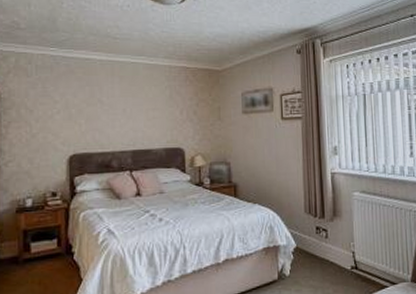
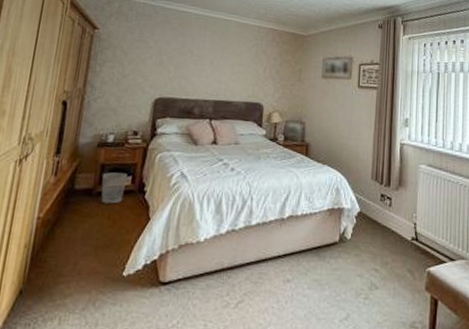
wastebasket: none [27,237,53,270] -> present [101,172,128,204]

